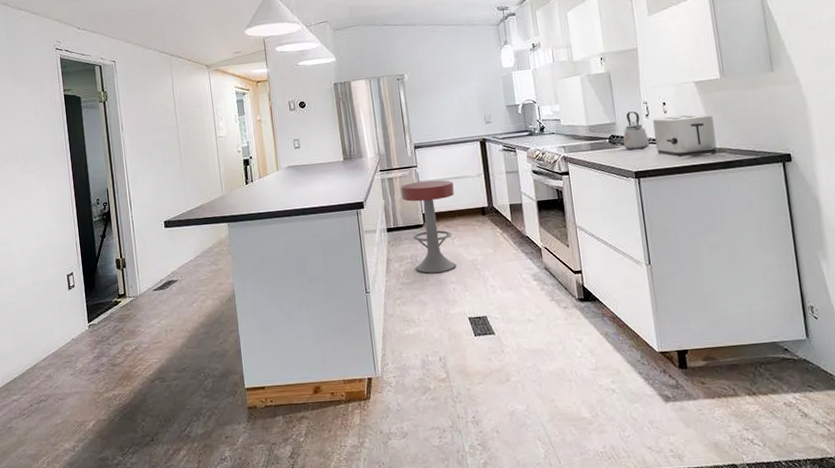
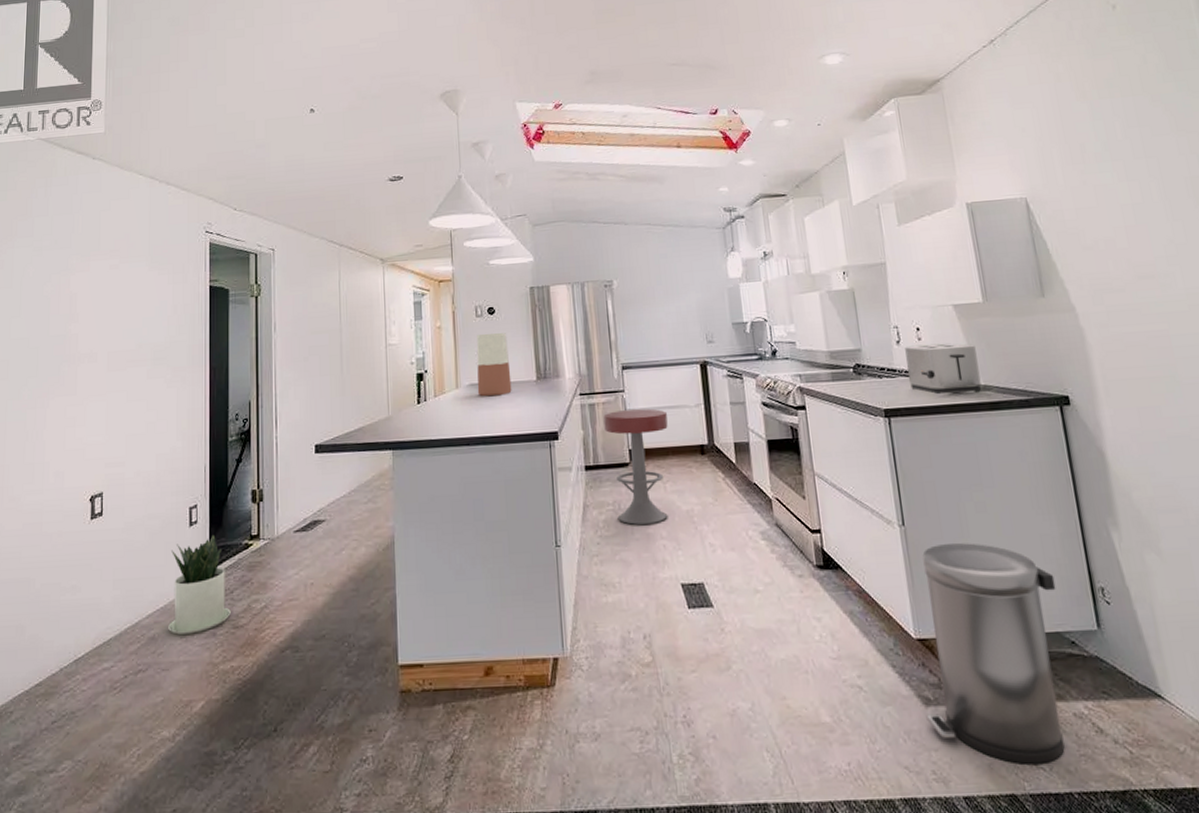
planter: none [56,295,109,373] -> present [168,534,231,635]
vase: none [291,123,324,177] -> present [476,333,512,397]
kettle: present [623,111,650,151] -> none [870,336,902,383]
pedal bin: none [665,276,776,443] -> present [922,543,1065,766]

